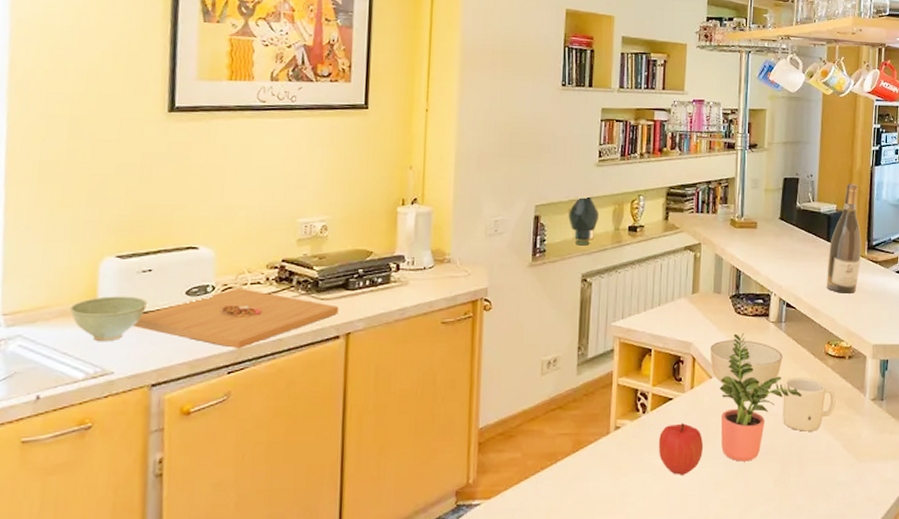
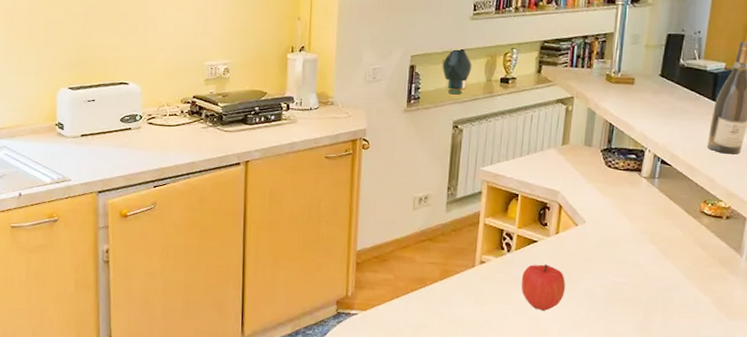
bowl: present [69,296,148,342] -> none [38,119,93,156]
platter: present [133,287,339,349] -> none [83,118,239,169]
bowl: present [710,340,783,395] -> none [577,191,654,245]
potted plant: present [719,333,802,462] -> none [584,186,672,306]
mug: present [783,378,836,431] -> none [649,232,709,285]

